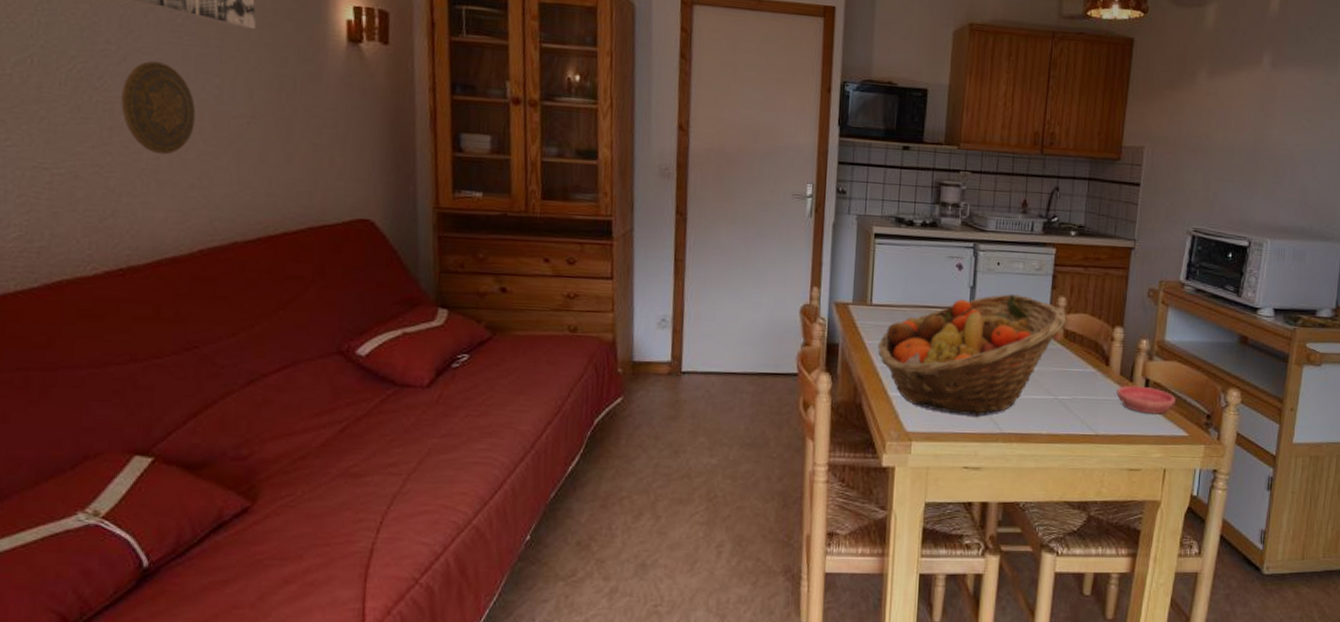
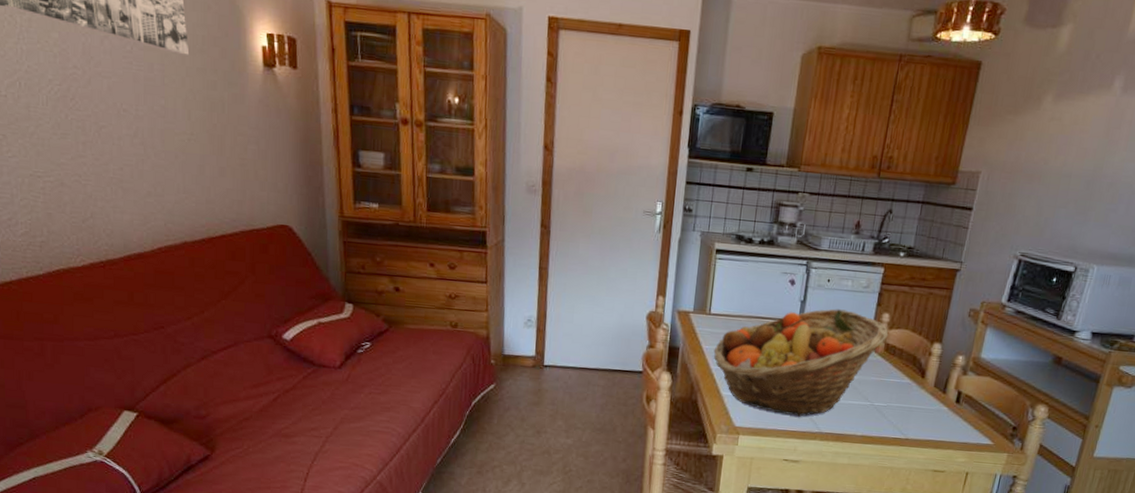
decorative plate: present [121,61,196,155] -> none [90,84,148,166]
saucer: present [1117,385,1175,414] -> none [929,396,985,424]

